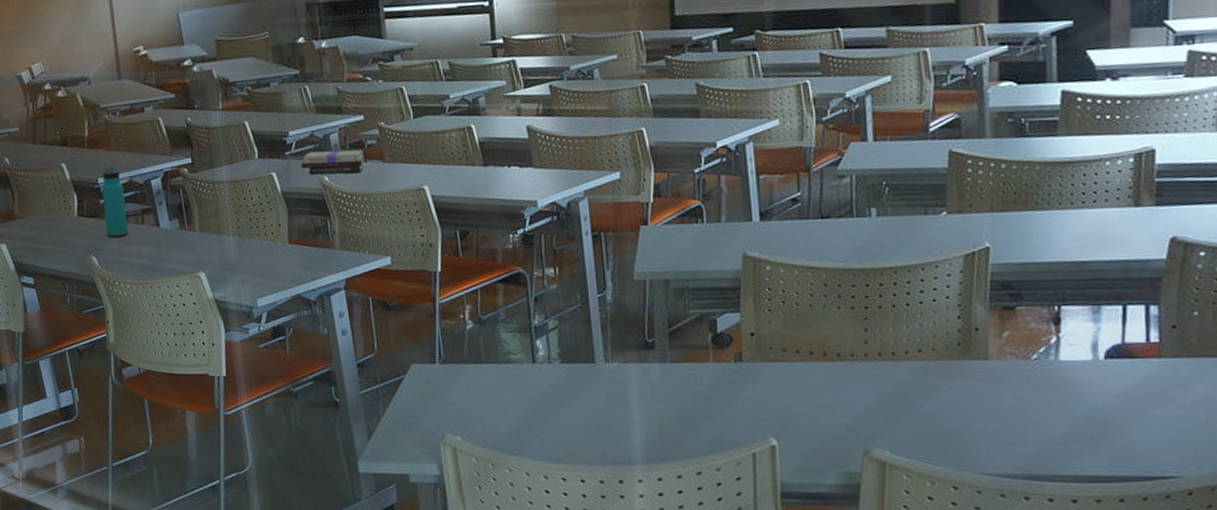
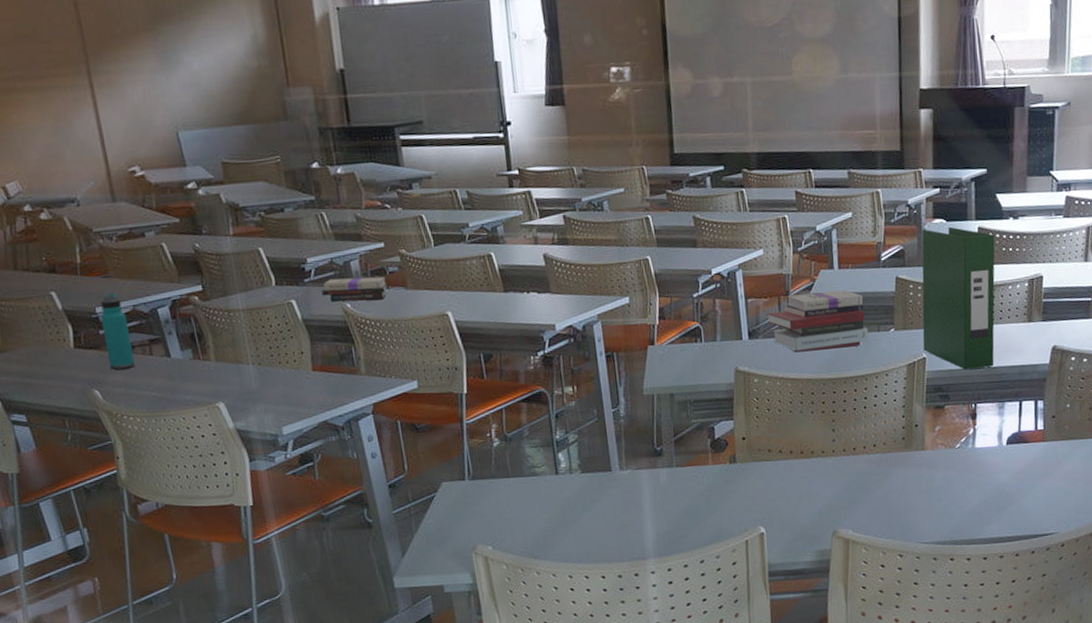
books: none [782,165,913,237] -> present [766,290,869,353]
binder: none [983,90,1086,263] -> present [921,226,995,370]

